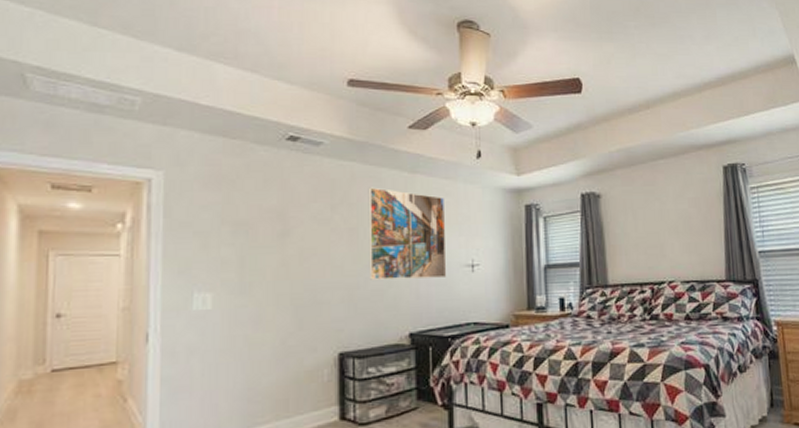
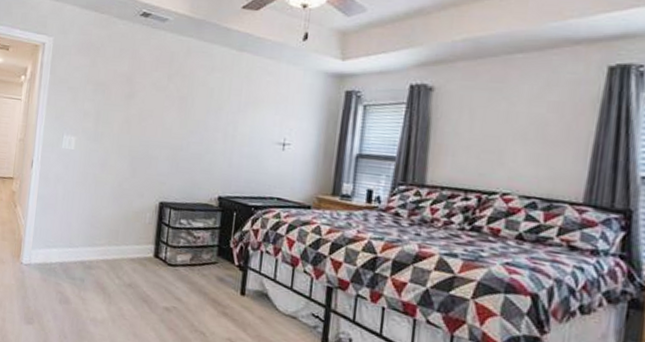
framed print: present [368,187,447,280] -> none [191,61,266,151]

